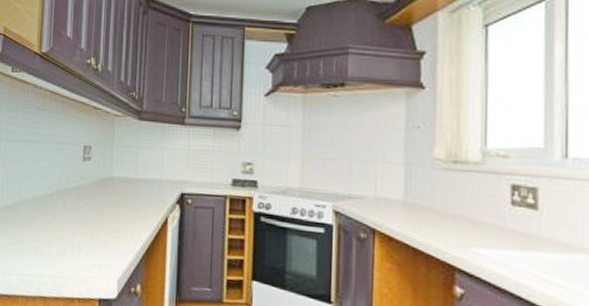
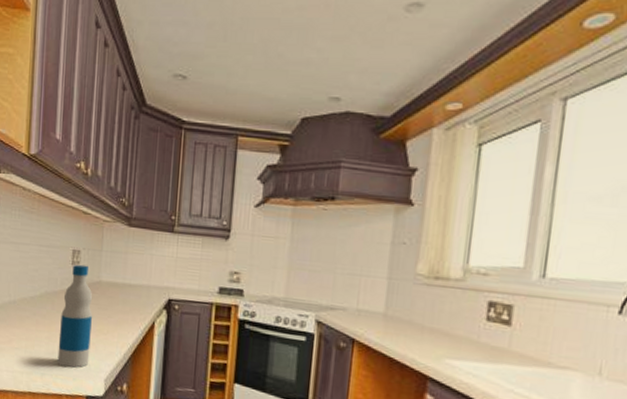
bottle: none [69,160,105,269] -> present [57,264,93,368]

